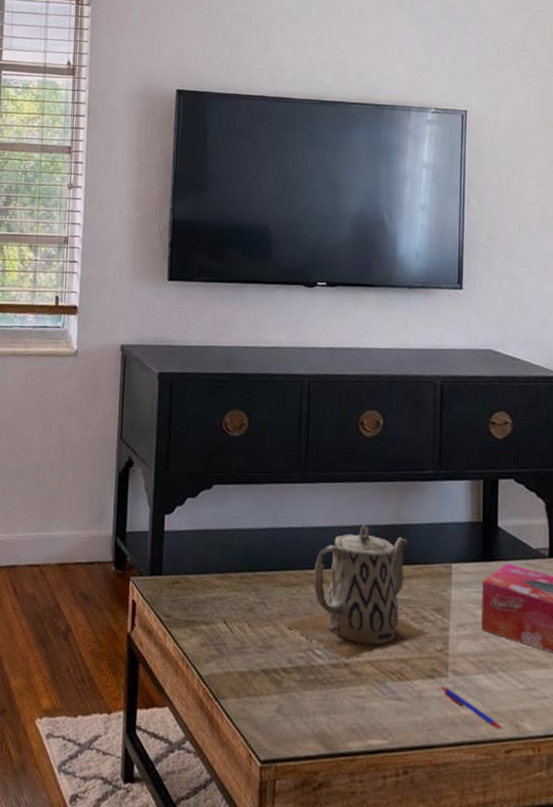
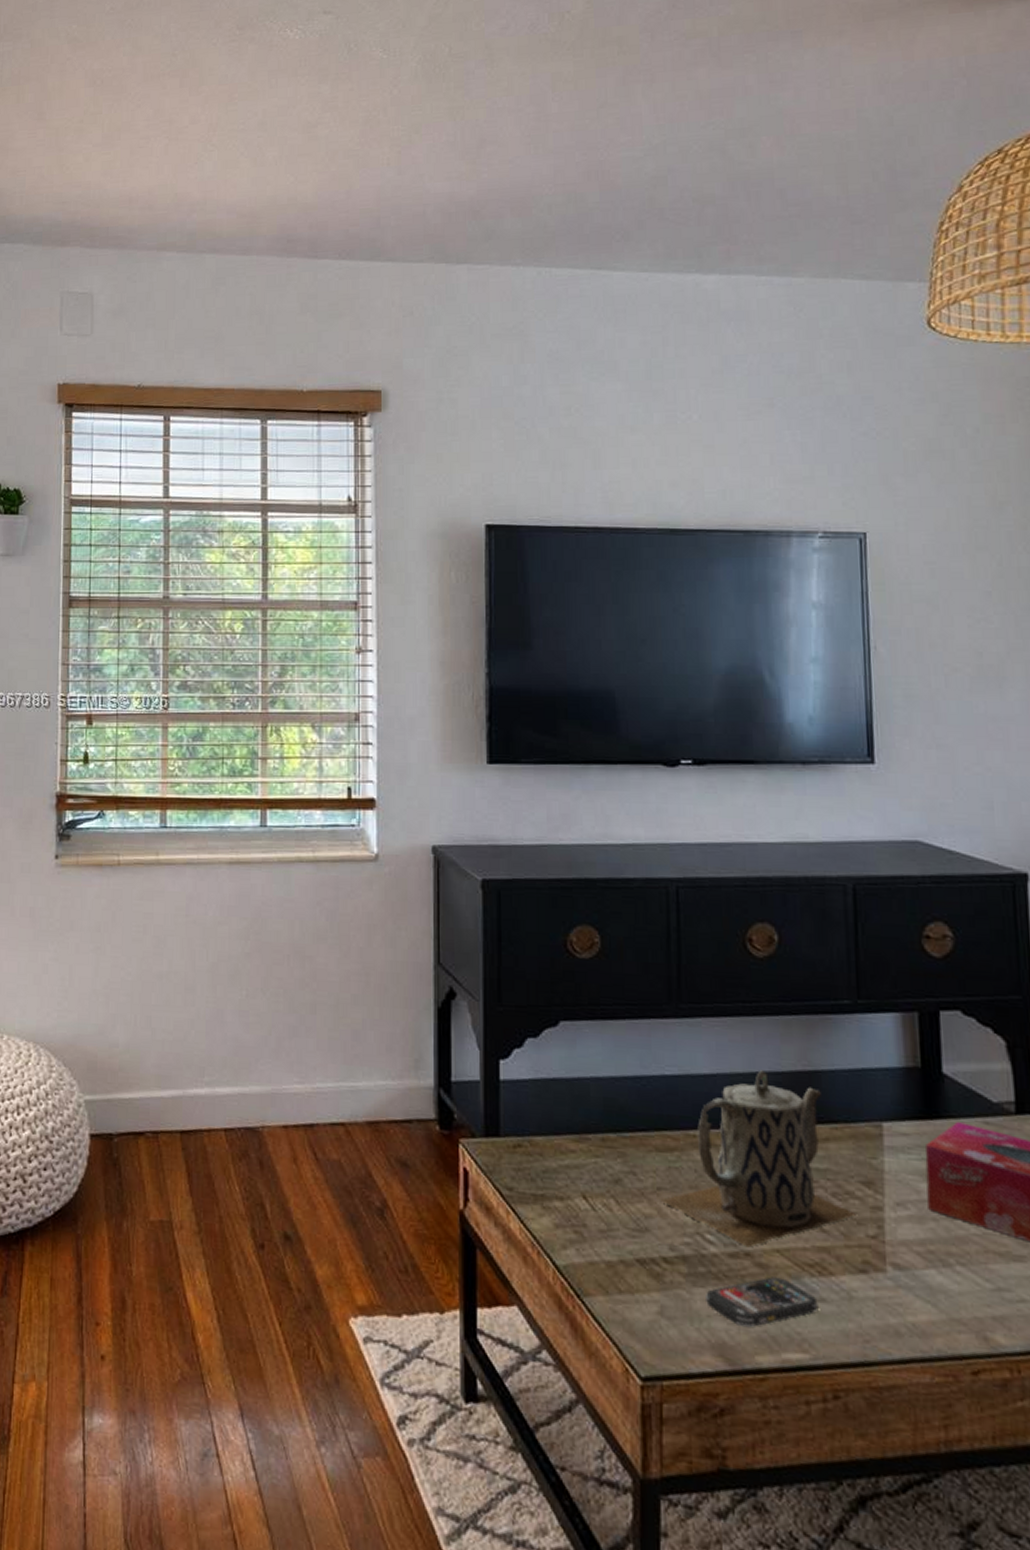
smartphone: none [313,682,396,721] -> present [706,1276,819,1328]
pen: present [441,685,504,730] -> none [877,1283,969,1344]

